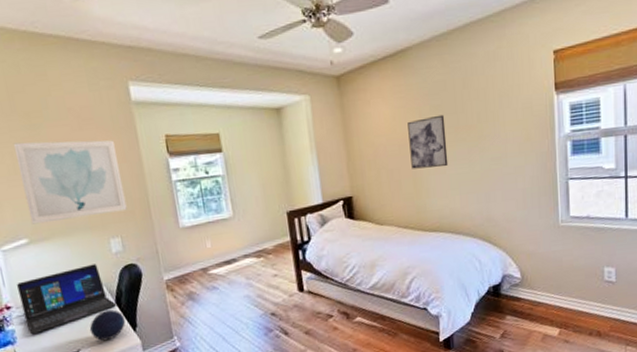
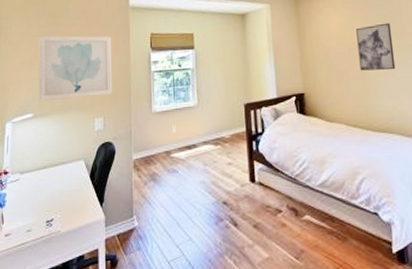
laptop: present [17,264,117,335] -> none [16,139,91,200]
decorative orb: present [89,309,126,341] -> none [64,183,95,213]

